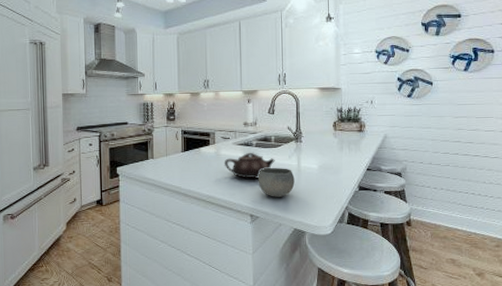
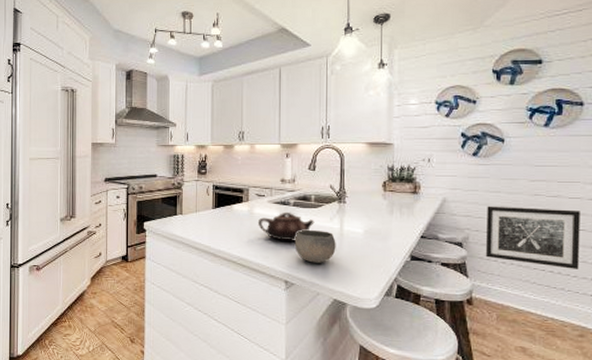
wall art: none [420,140,495,191] -> present [486,206,580,269]

